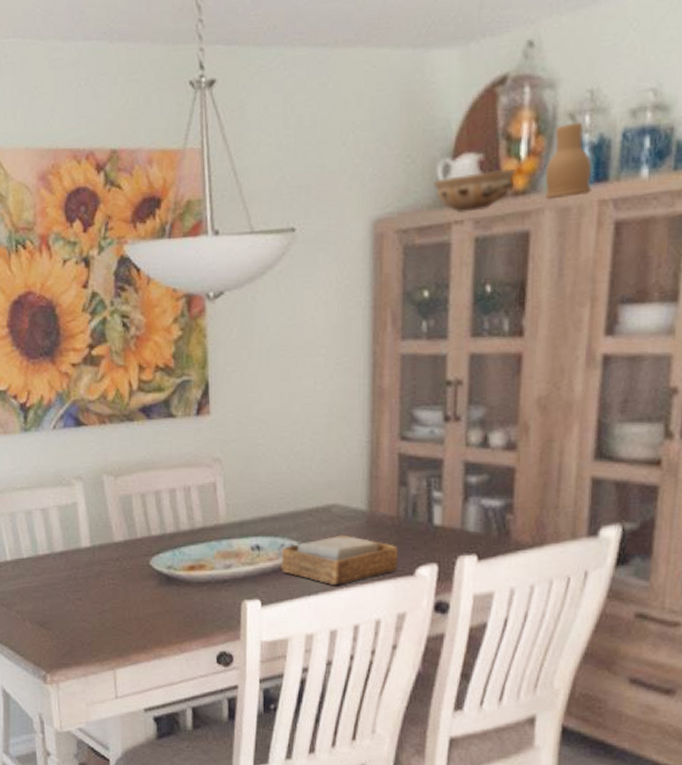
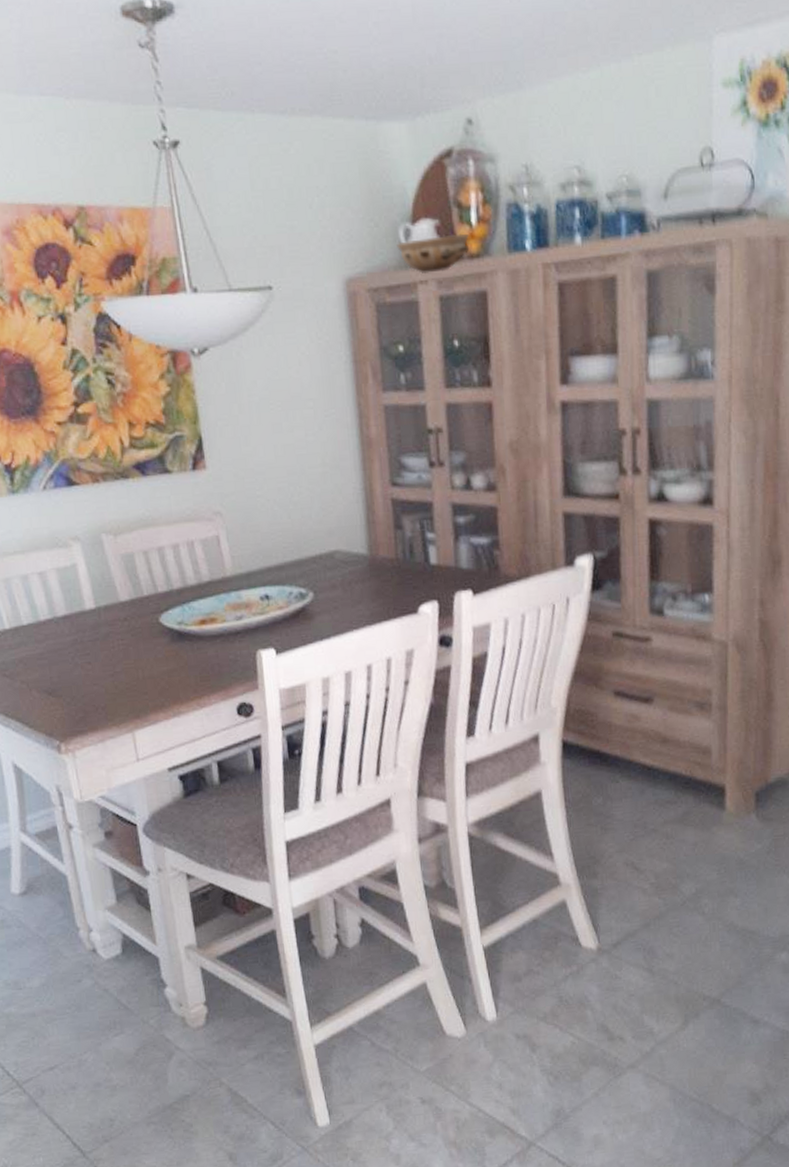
napkin holder: present [281,534,399,586] -> none [290,579,402,629]
pitcher: present [545,122,592,200] -> none [494,193,536,263]

